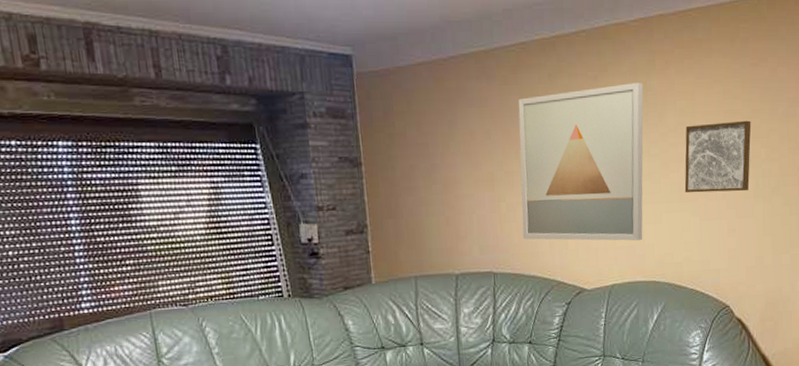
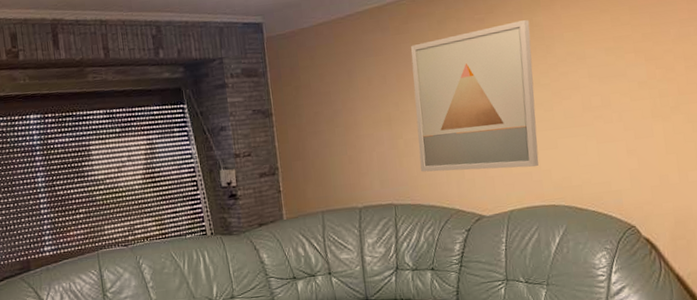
wall art: present [684,120,751,193] -> none [575,44,646,118]

